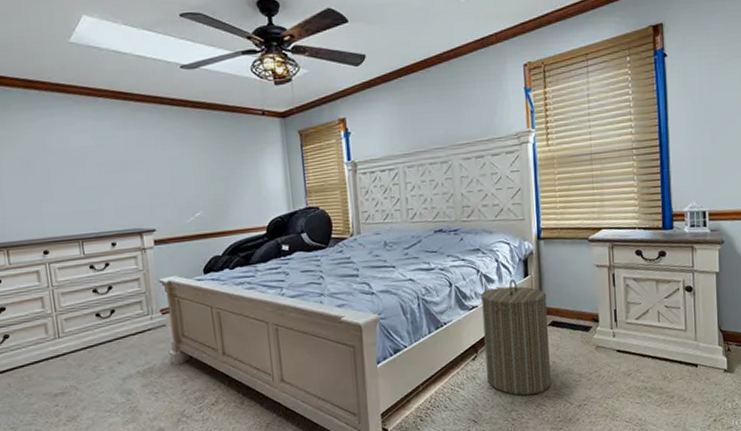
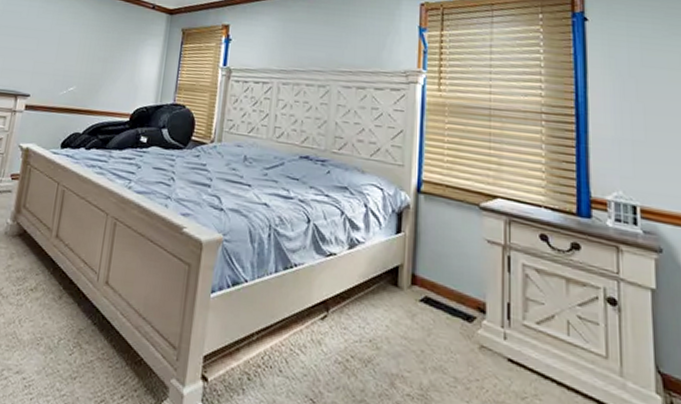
laundry hamper: present [481,278,551,396] -> none [335,231,421,388]

